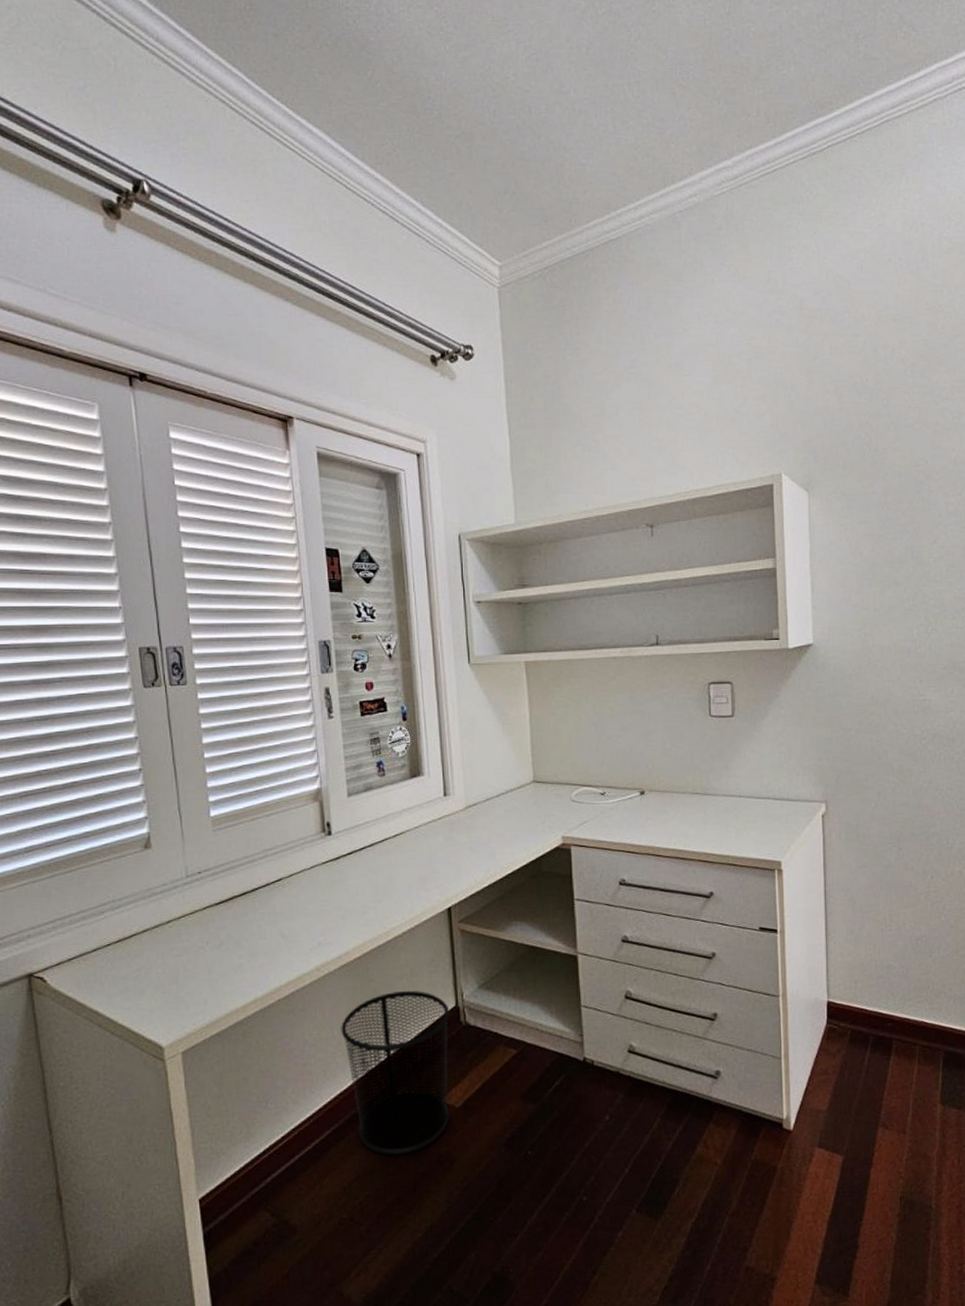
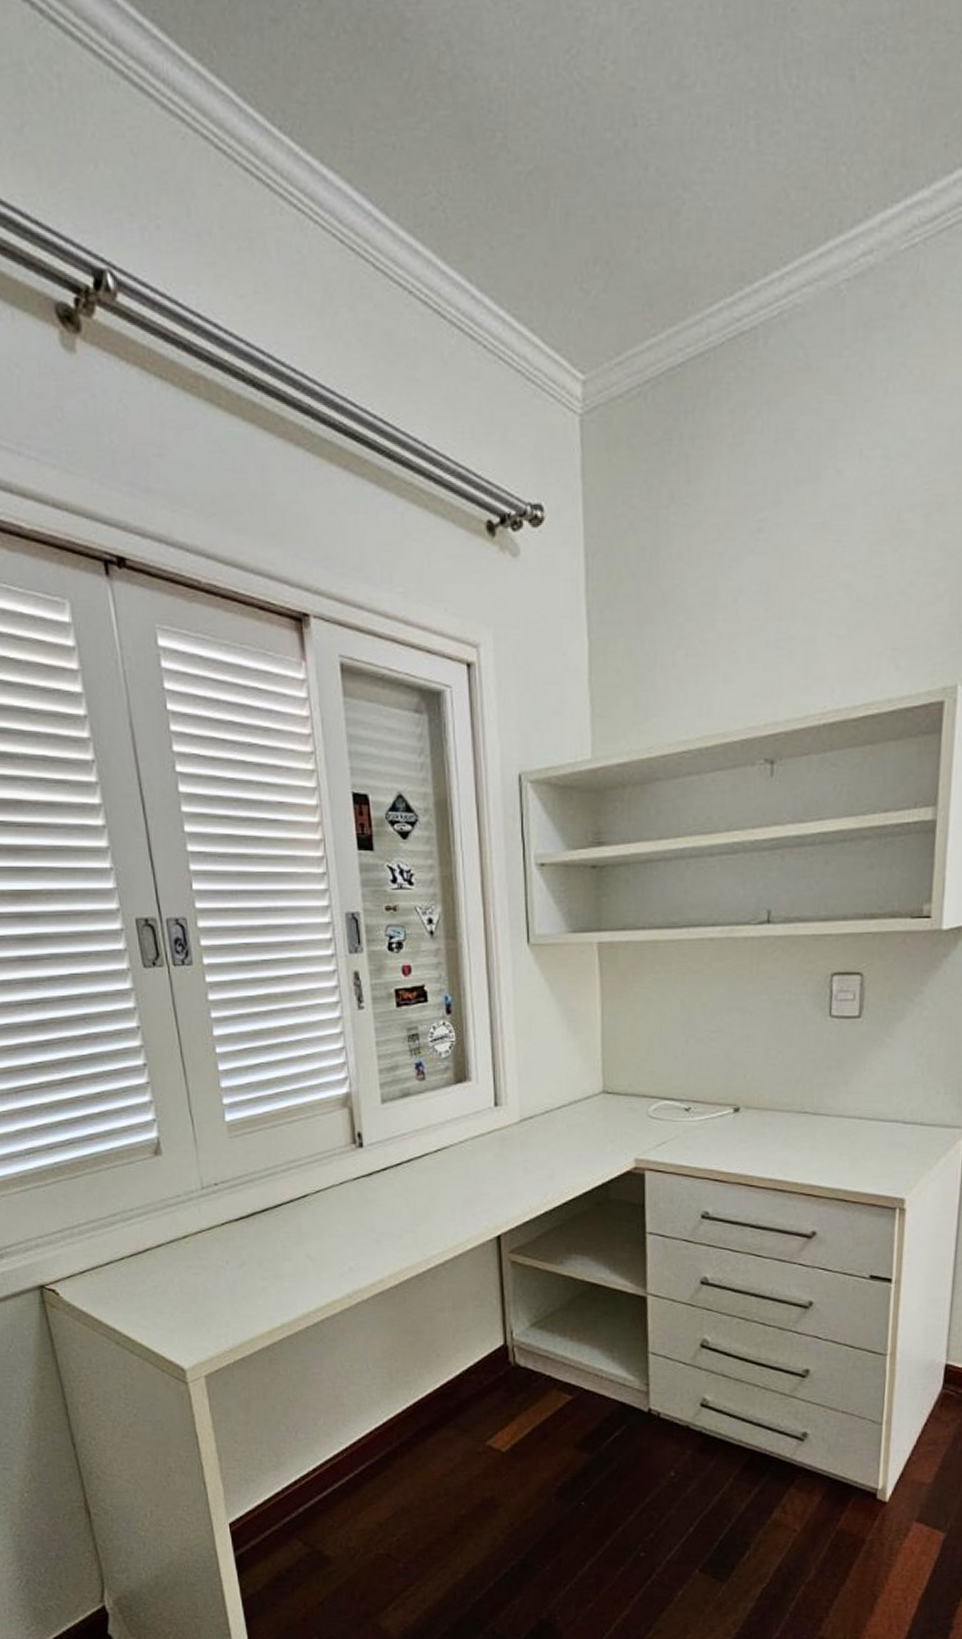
waste bin: present [341,990,450,1155] -> none [375,1324,497,1495]

